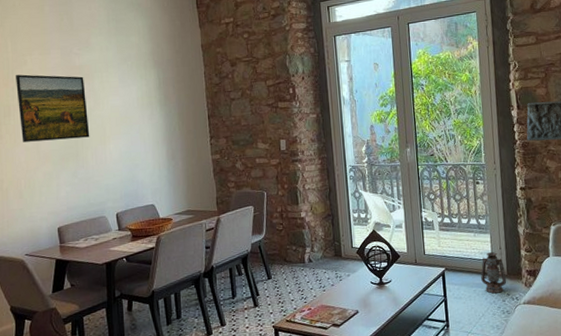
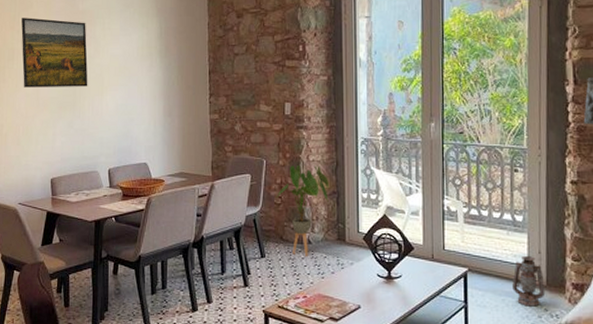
house plant: none [277,193,325,273] -> present [276,165,330,256]

